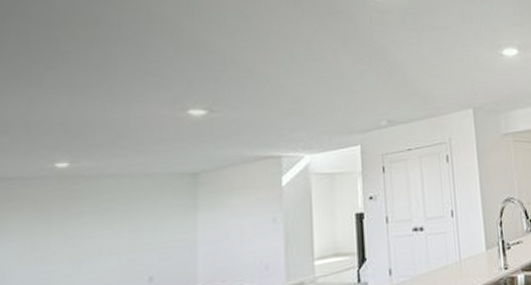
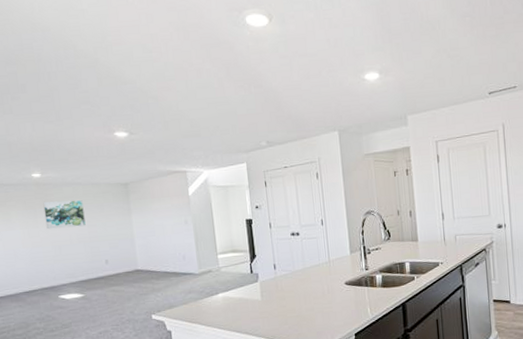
wall art: none [63,196,127,239] -> present [43,200,86,230]

